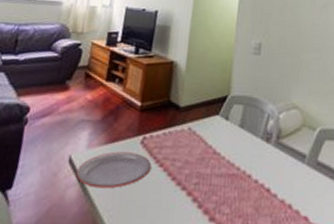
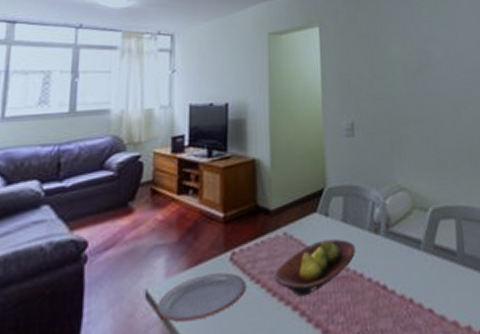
fruit bowl: none [175,140,248,185] -> present [274,239,355,297]

